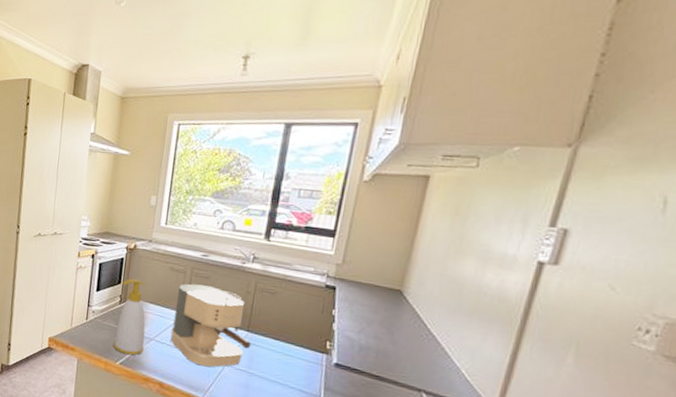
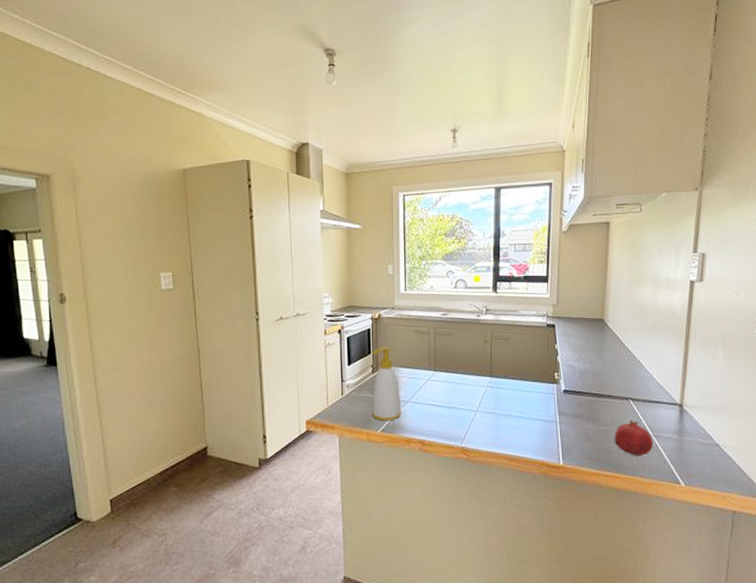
coffee maker: present [170,283,252,367] -> none [424,342,495,417]

